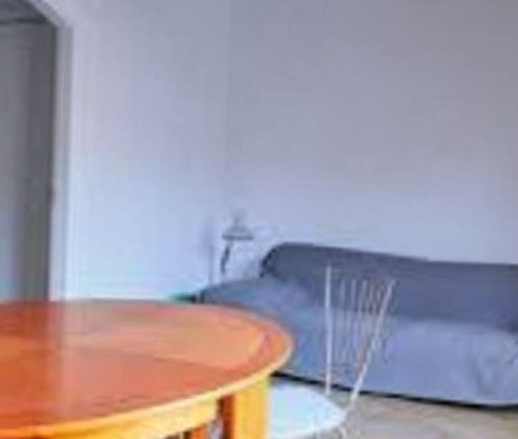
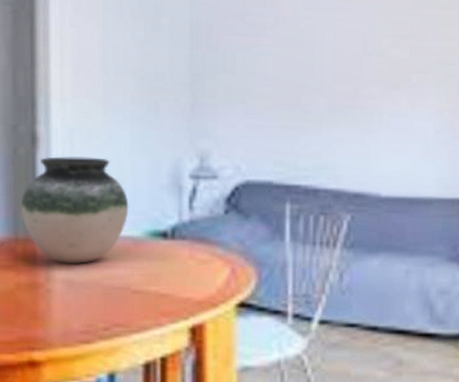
vase: none [30,213,154,330] -> present [20,156,129,264]

